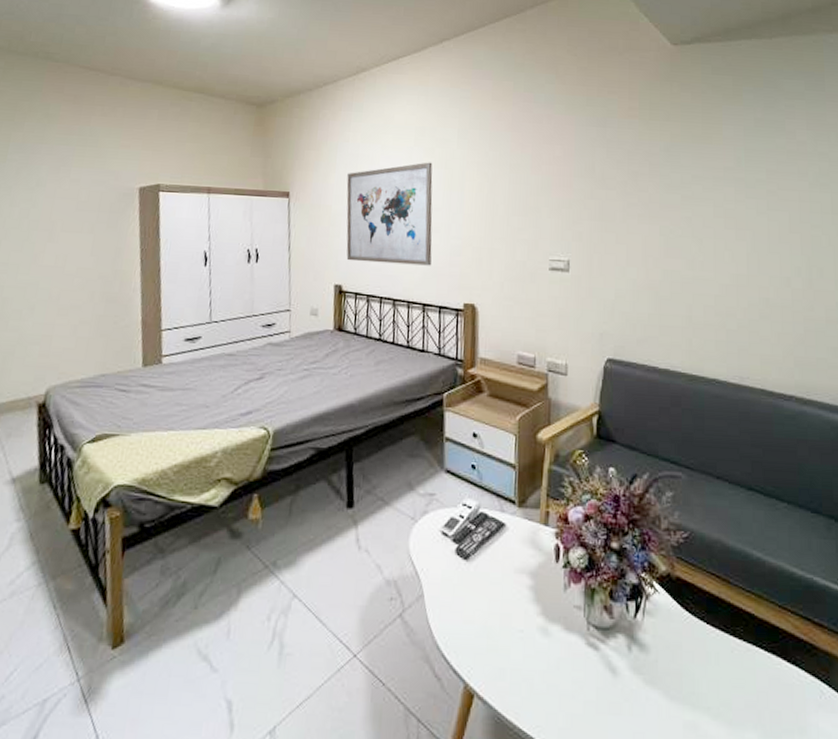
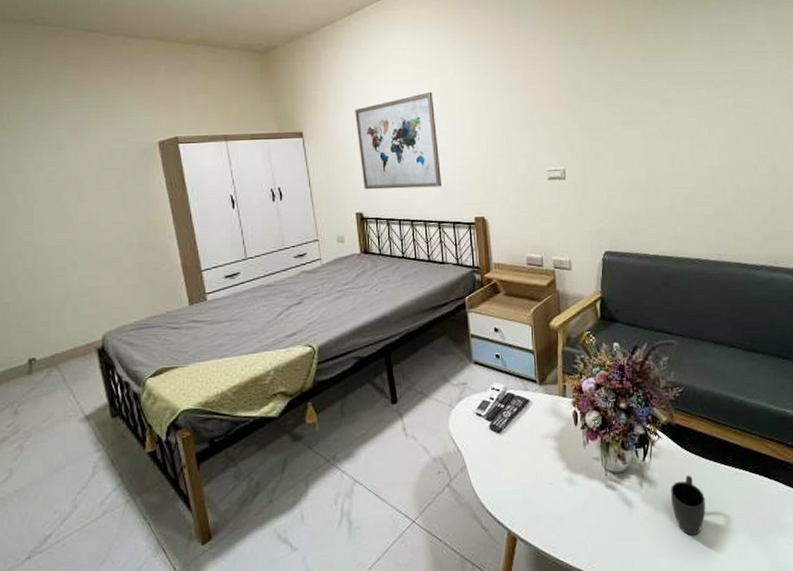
mug: none [666,643,707,724] -> present [671,475,706,536]

